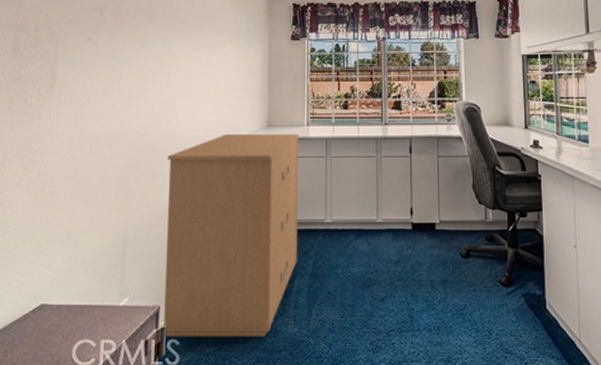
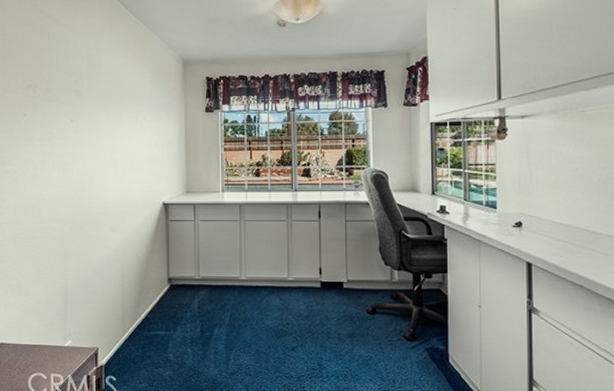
filing cabinet: present [163,134,300,337] -> none [98,200,215,377]

